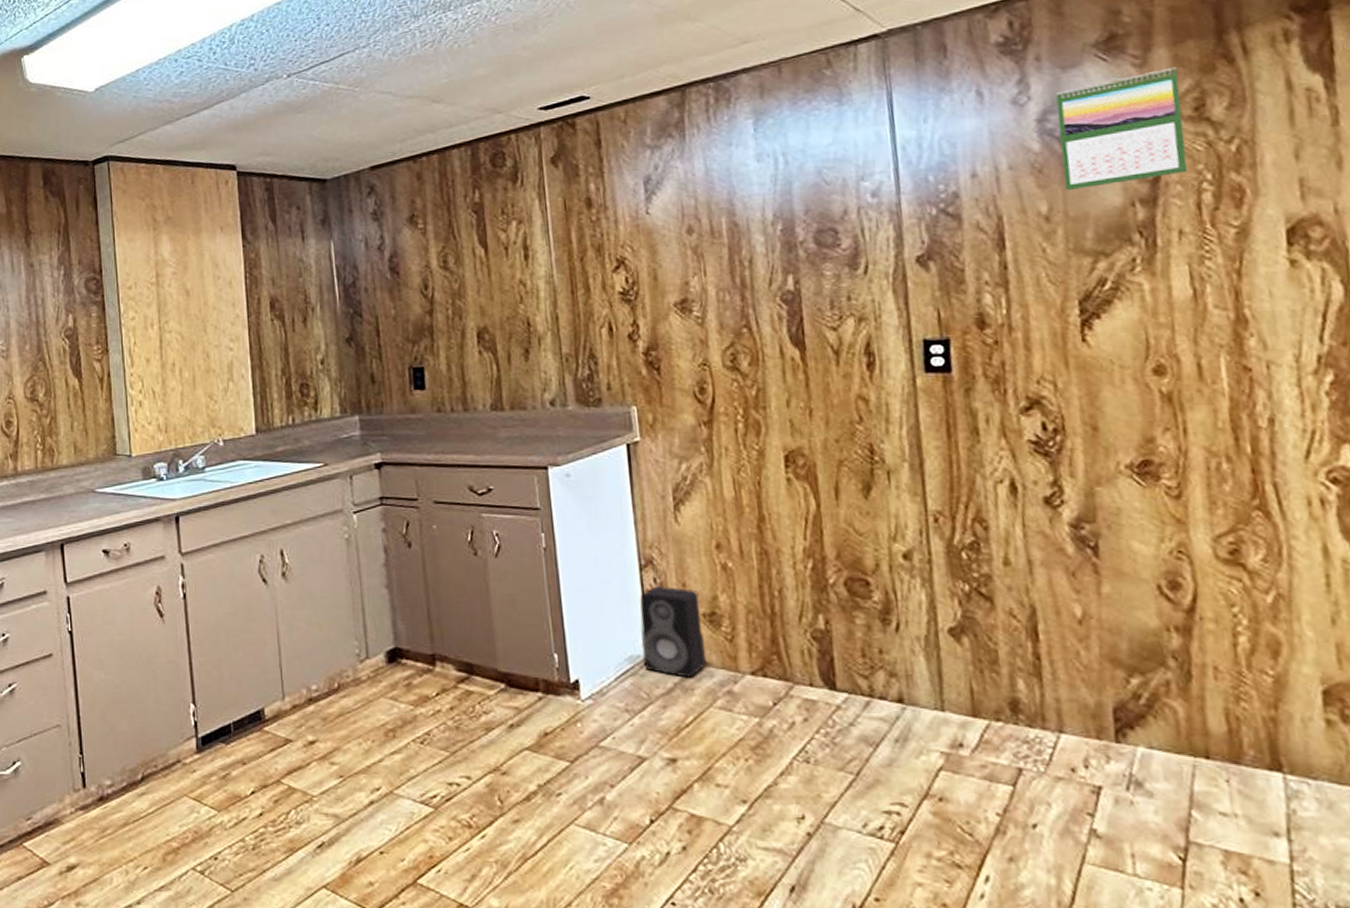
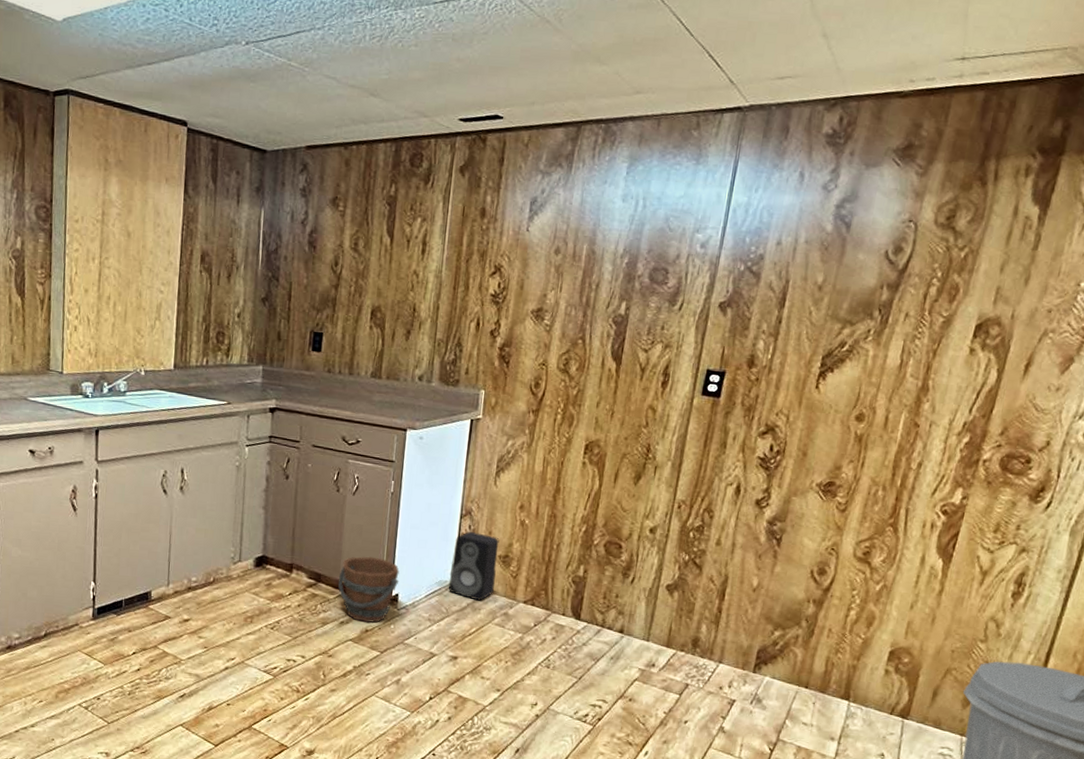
bucket: none [496,634,577,722] -> present [337,556,400,623]
calendar: present [1056,66,1188,191] -> none [839,180,945,269]

